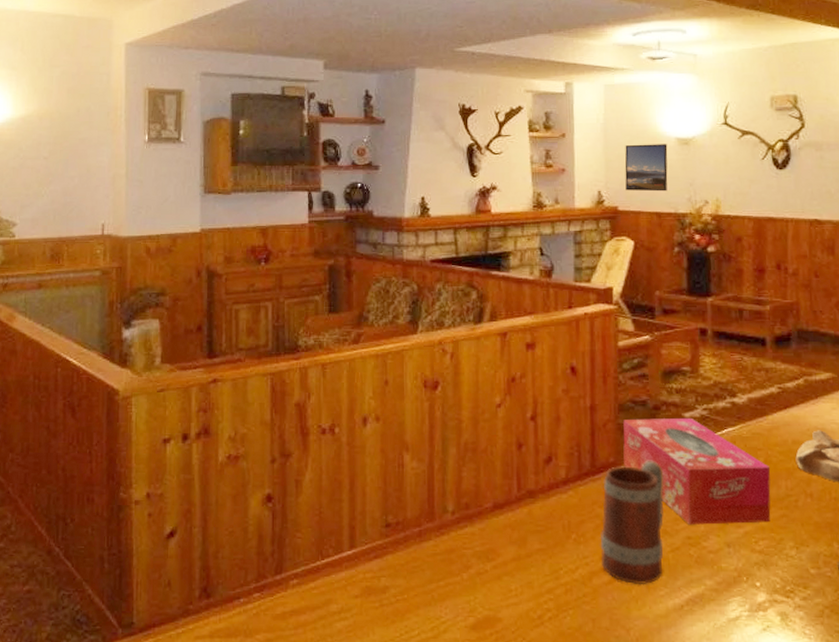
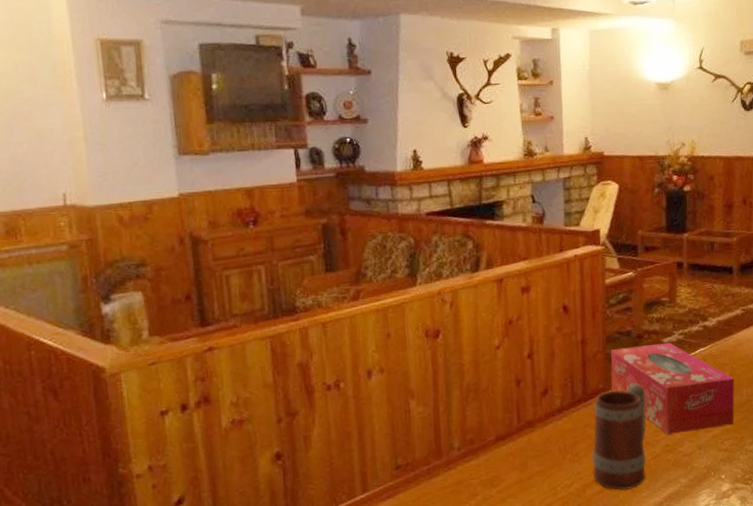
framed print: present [624,144,668,192] -> none [609,89,649,136]

